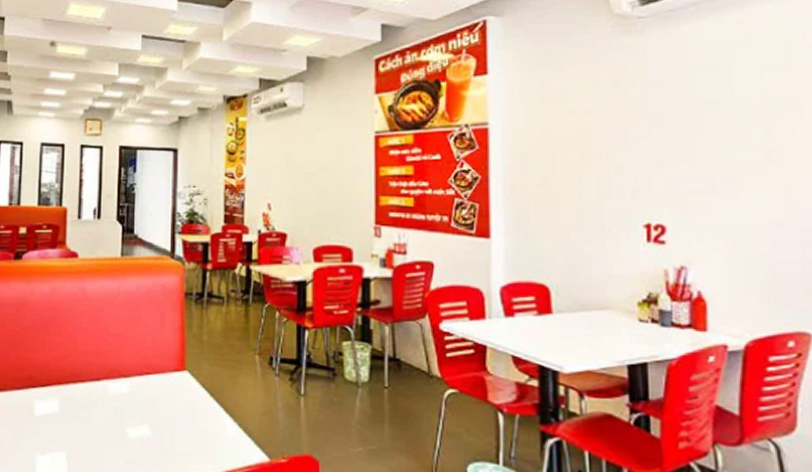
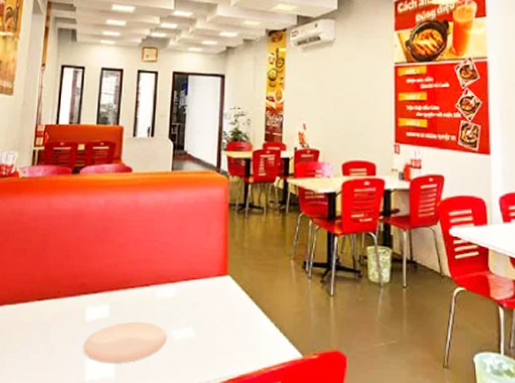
plate: none [33,417,122,461] -> present [83,321,168,364]

